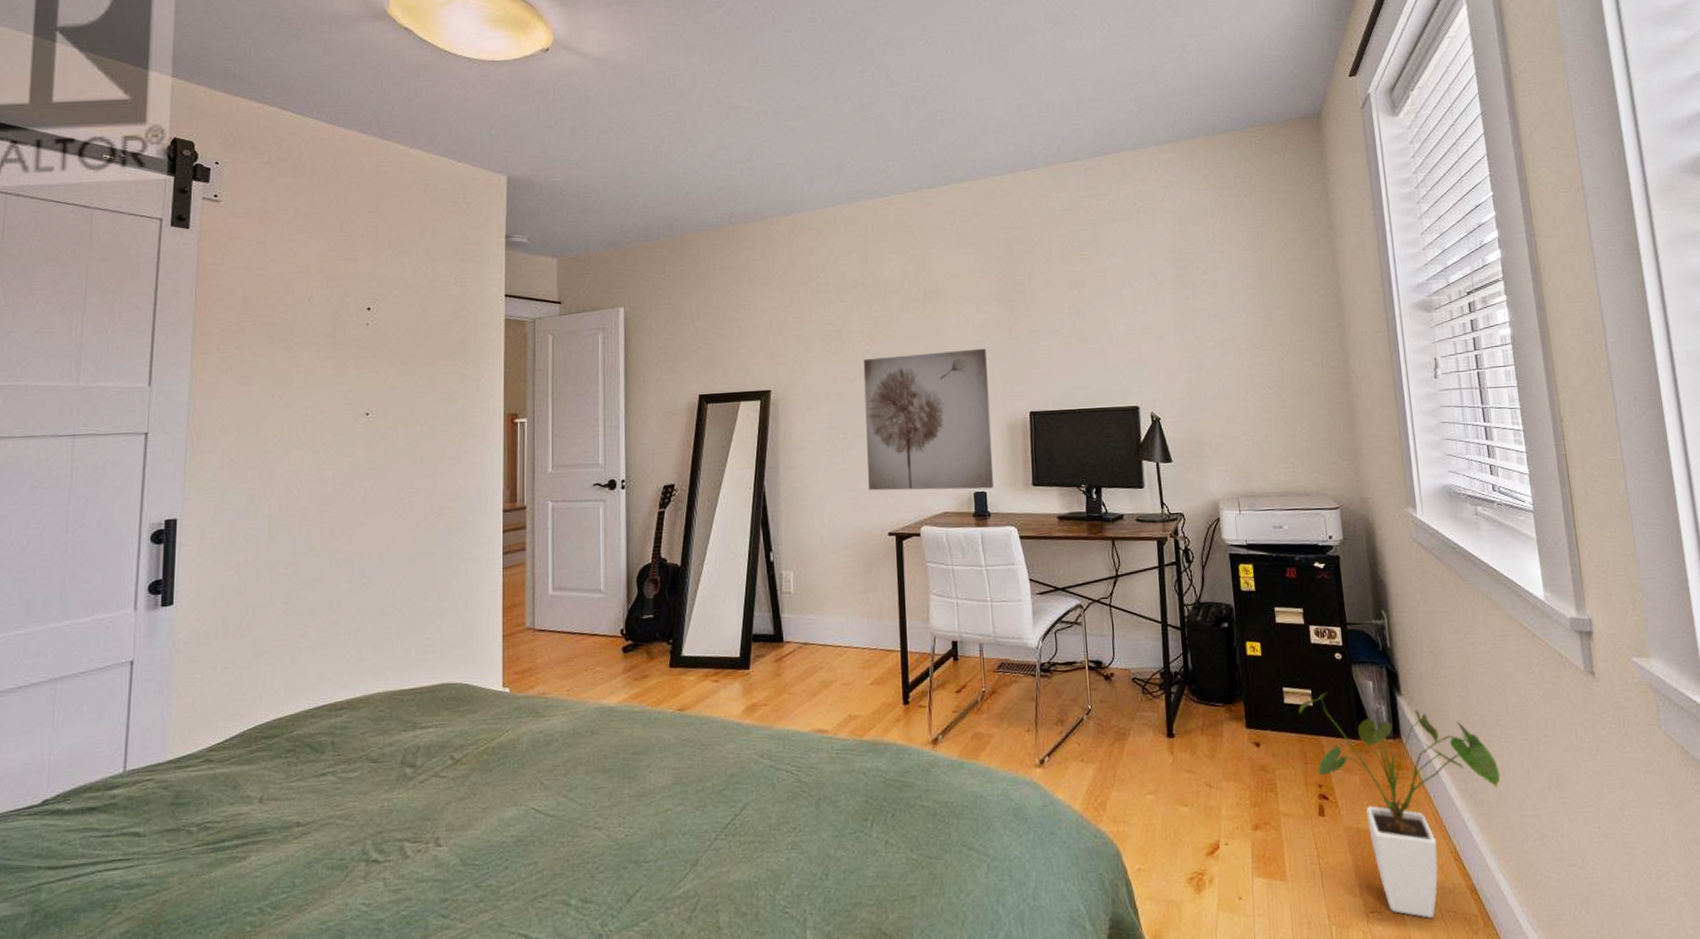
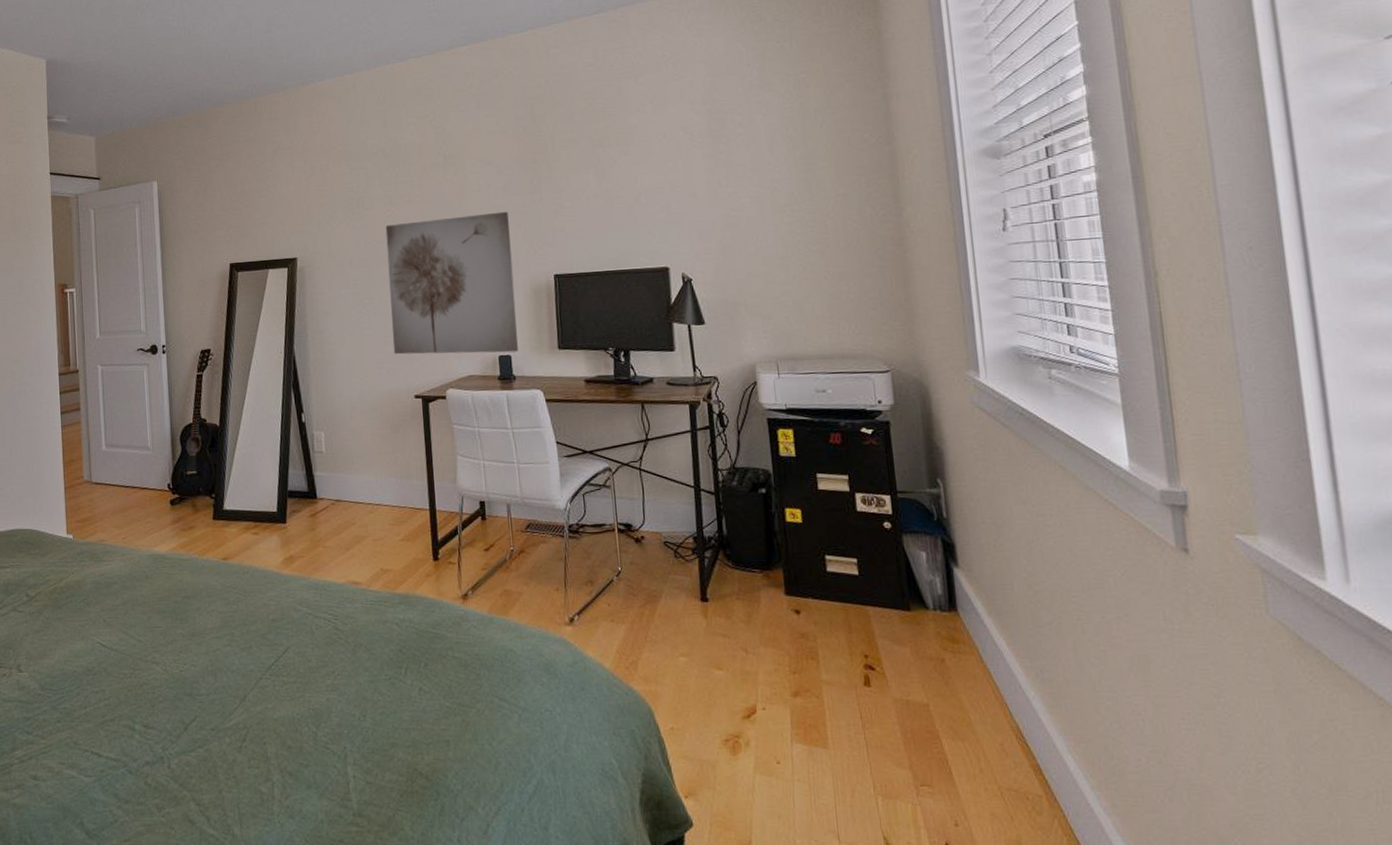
house plant: present [1298,691,1501,918] -> none [842,561,1073,795]

